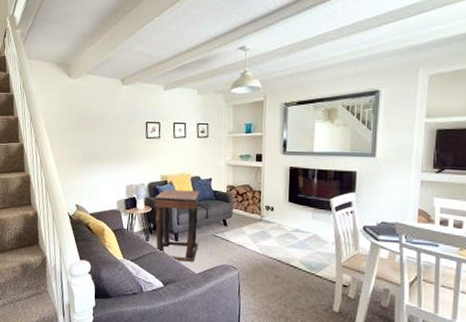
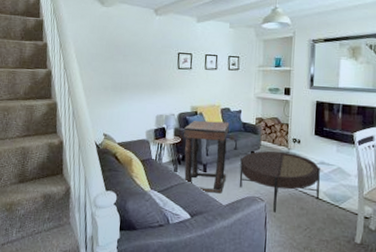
coffee table: none [211,218,295,281] -> present [239,150,320,212]

